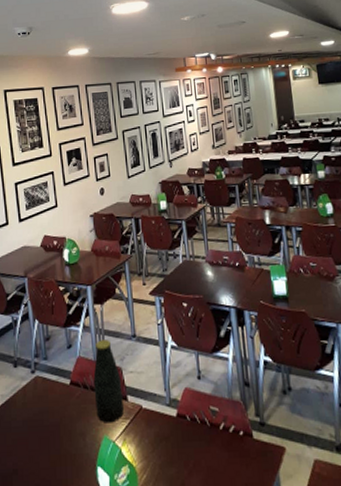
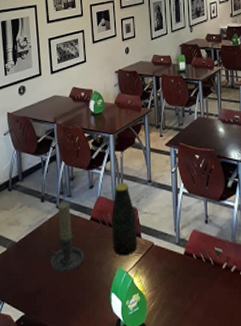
candle holder: none [24,365,66,448] -> present [48,201,85,273]

